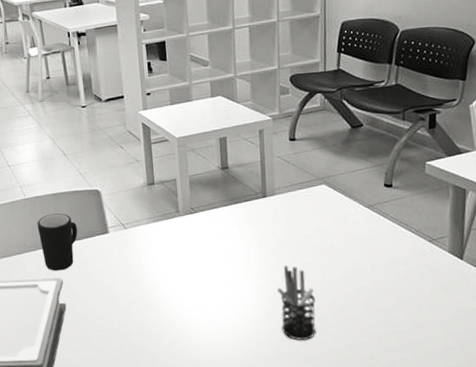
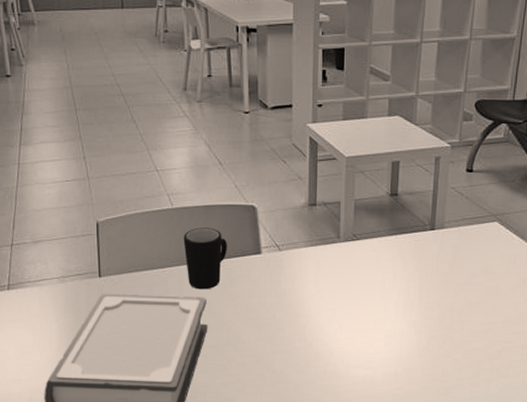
pen holder: present [276,265,316,341] -> none [433,303,473,382]

